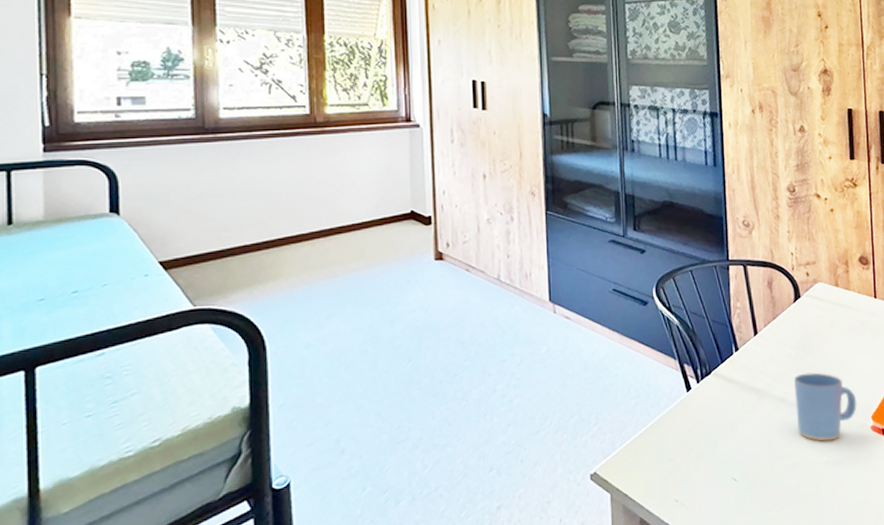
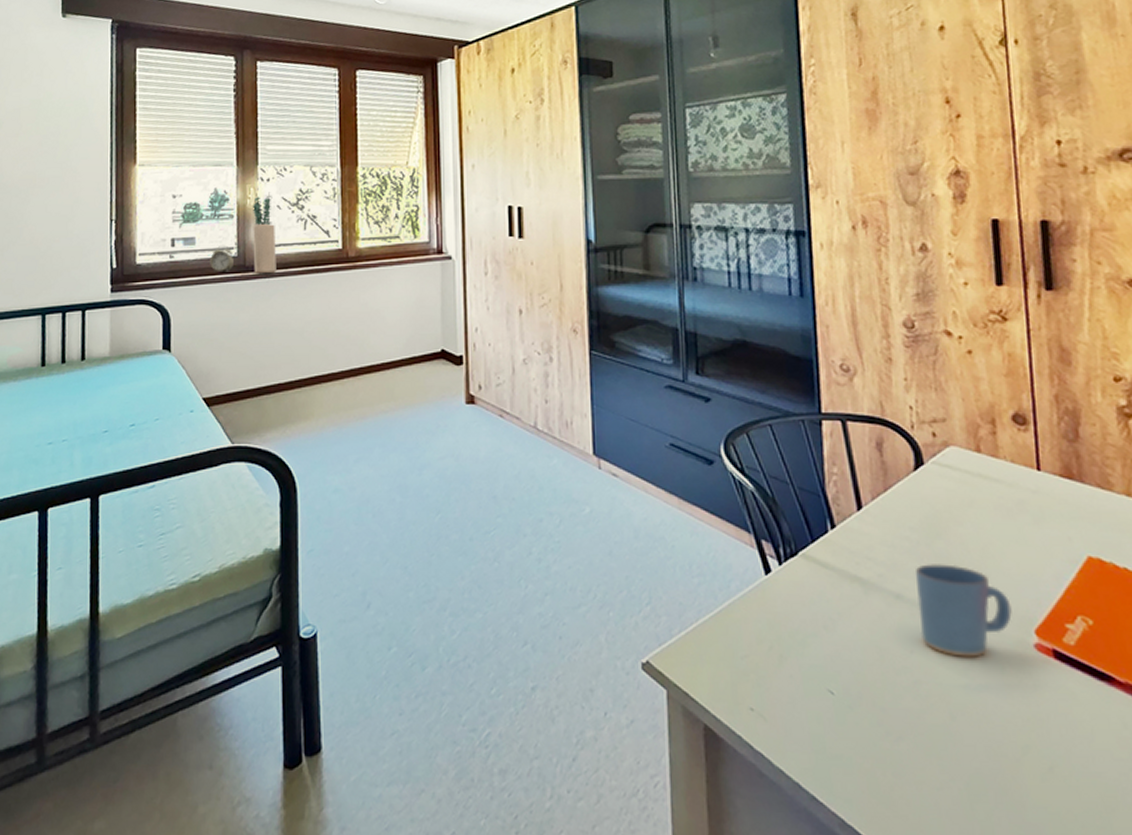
alarm clock: none [163,107,192,134] -> present [210,246,235,273]
vase: none [212,54,239,138] -> present [253,192,276,276]

